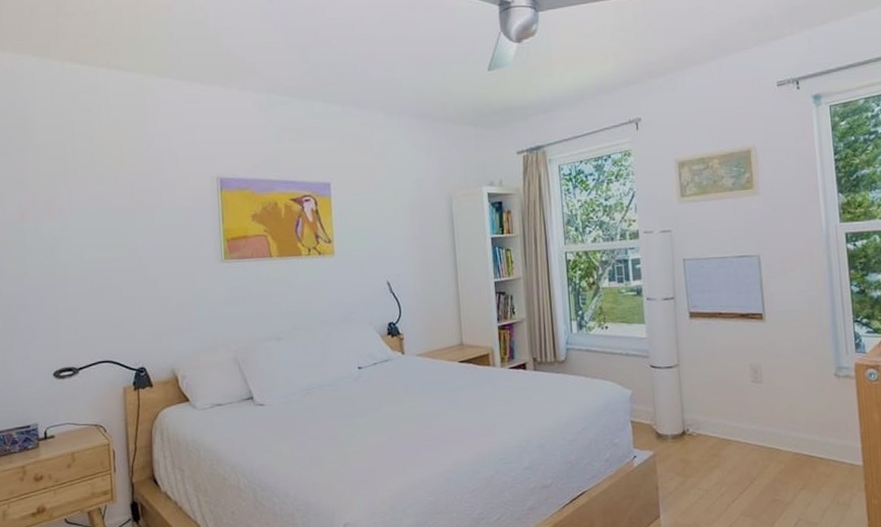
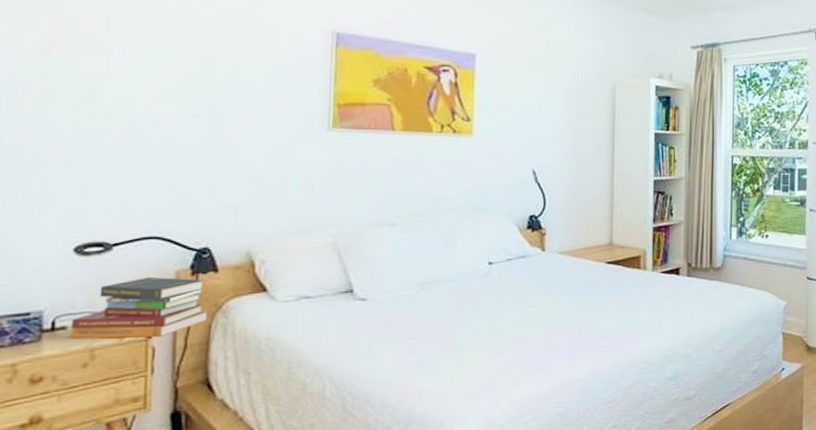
books: none [57,393,149,445] -> present [70,277,208,339]

